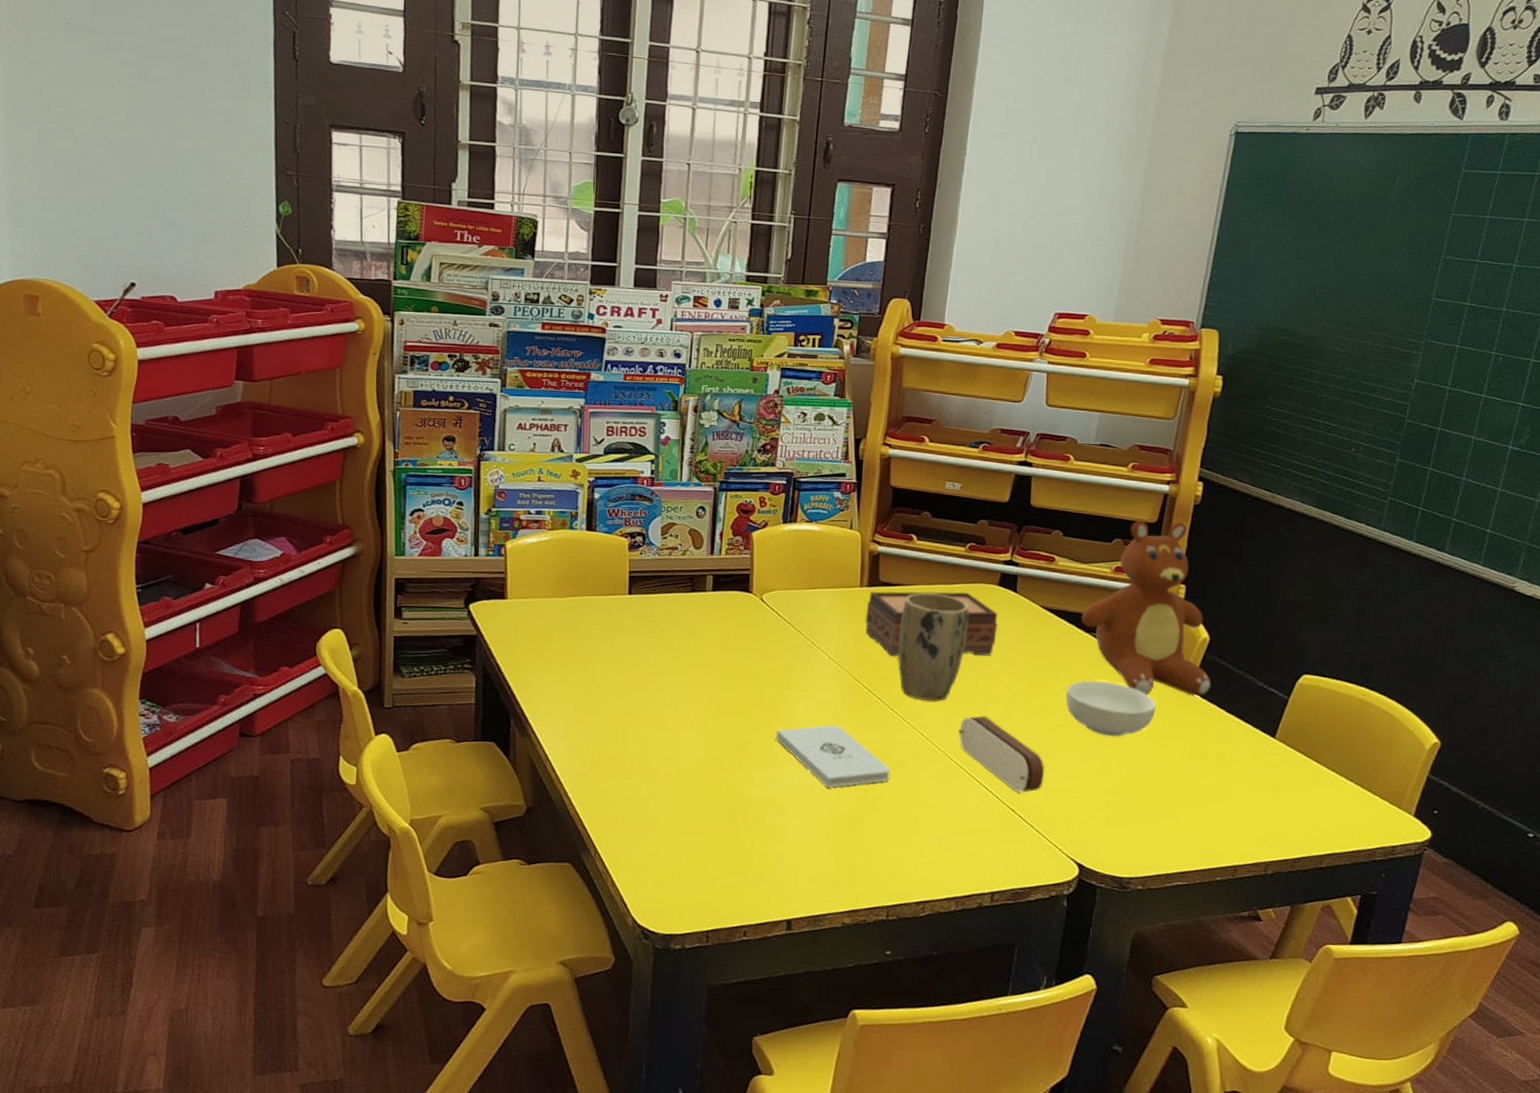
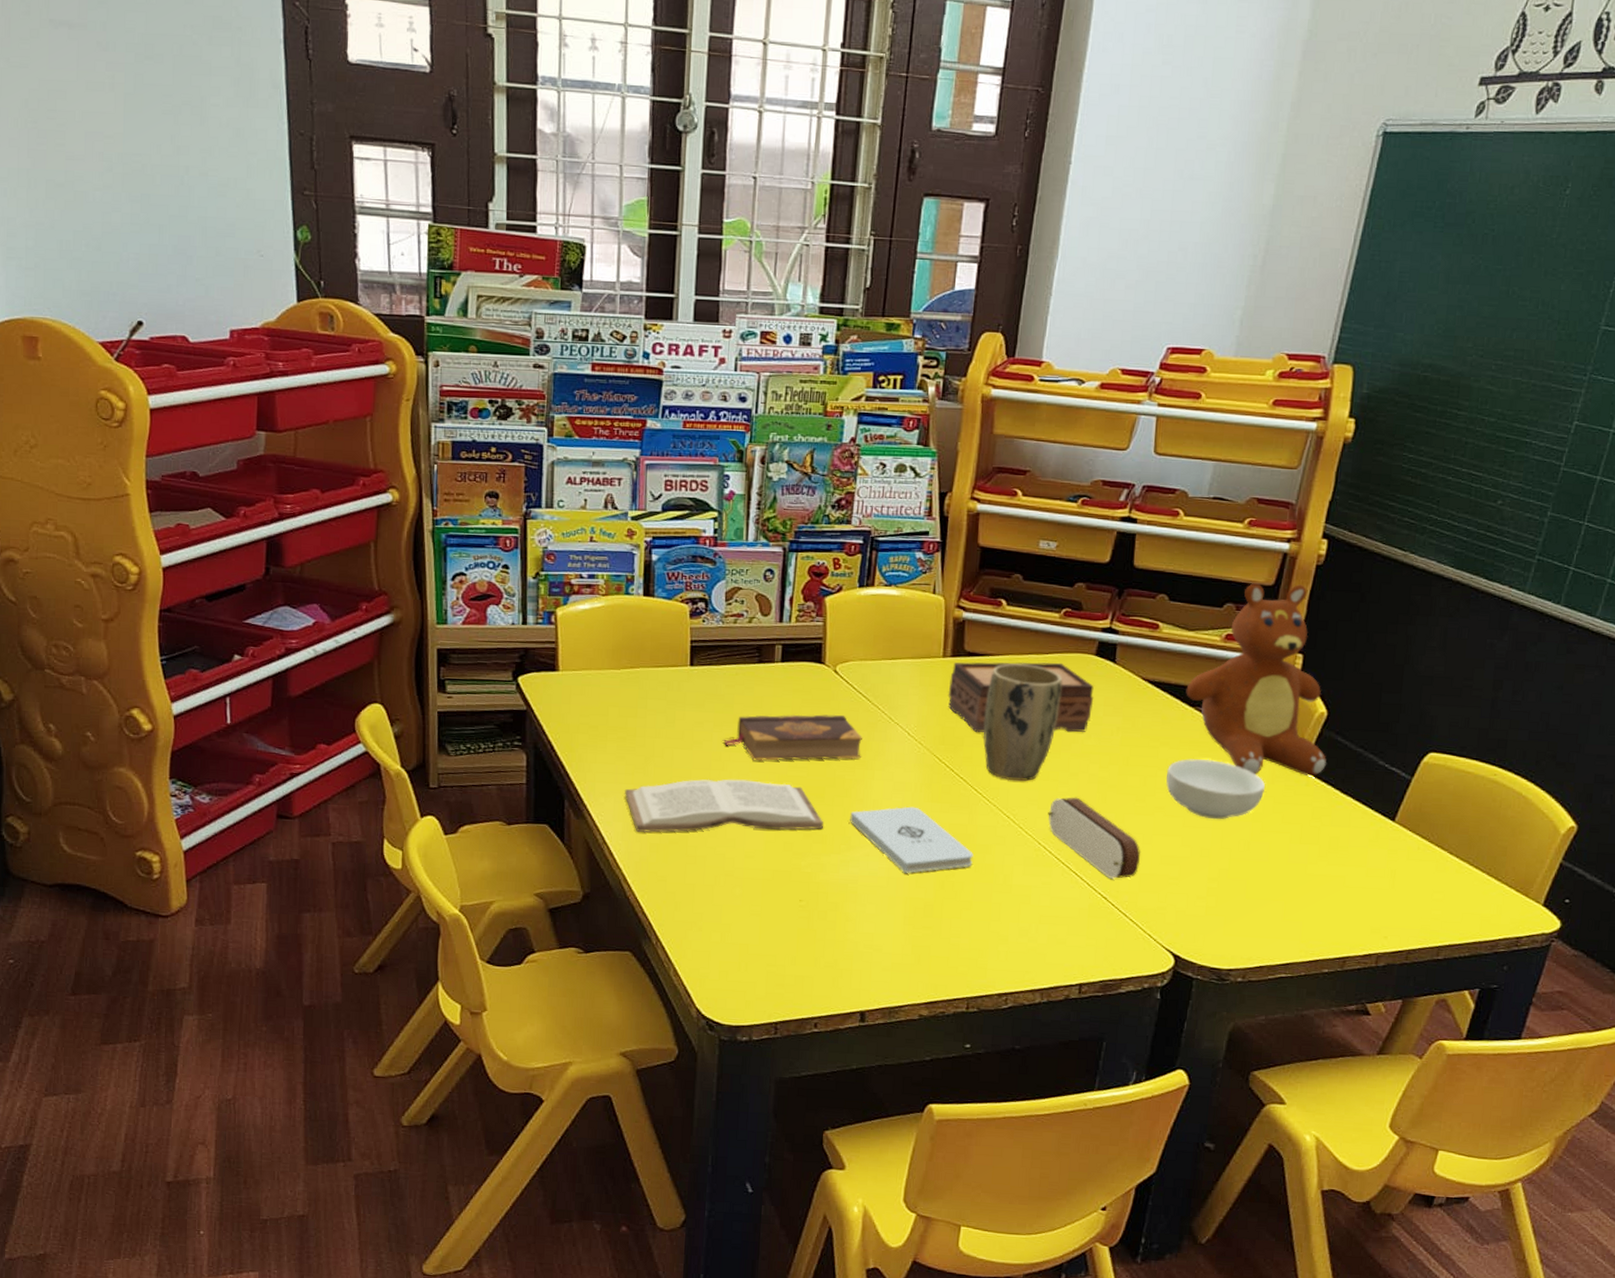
book: none [566,699,751,750] -> present [624,779,823,833]
book: none [658,639,788,683] -> present [722,714,863,761]

